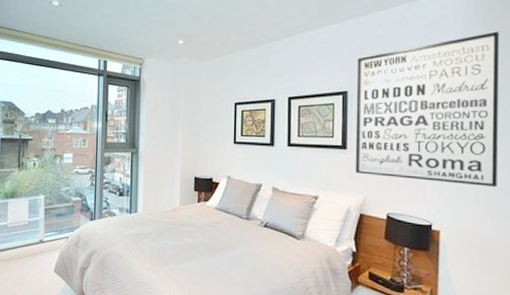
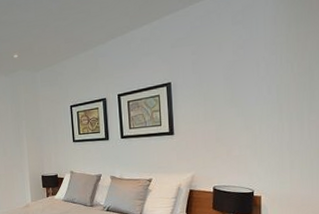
wall art: present [355,31,500,188] -> none [177,8,311,155]

